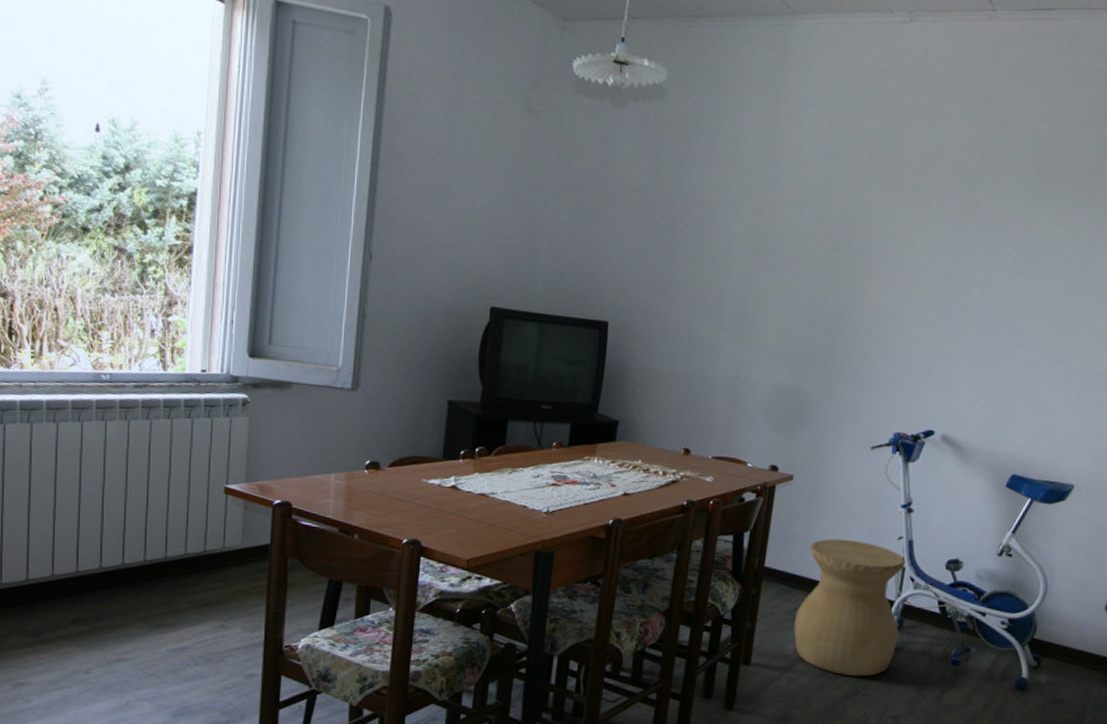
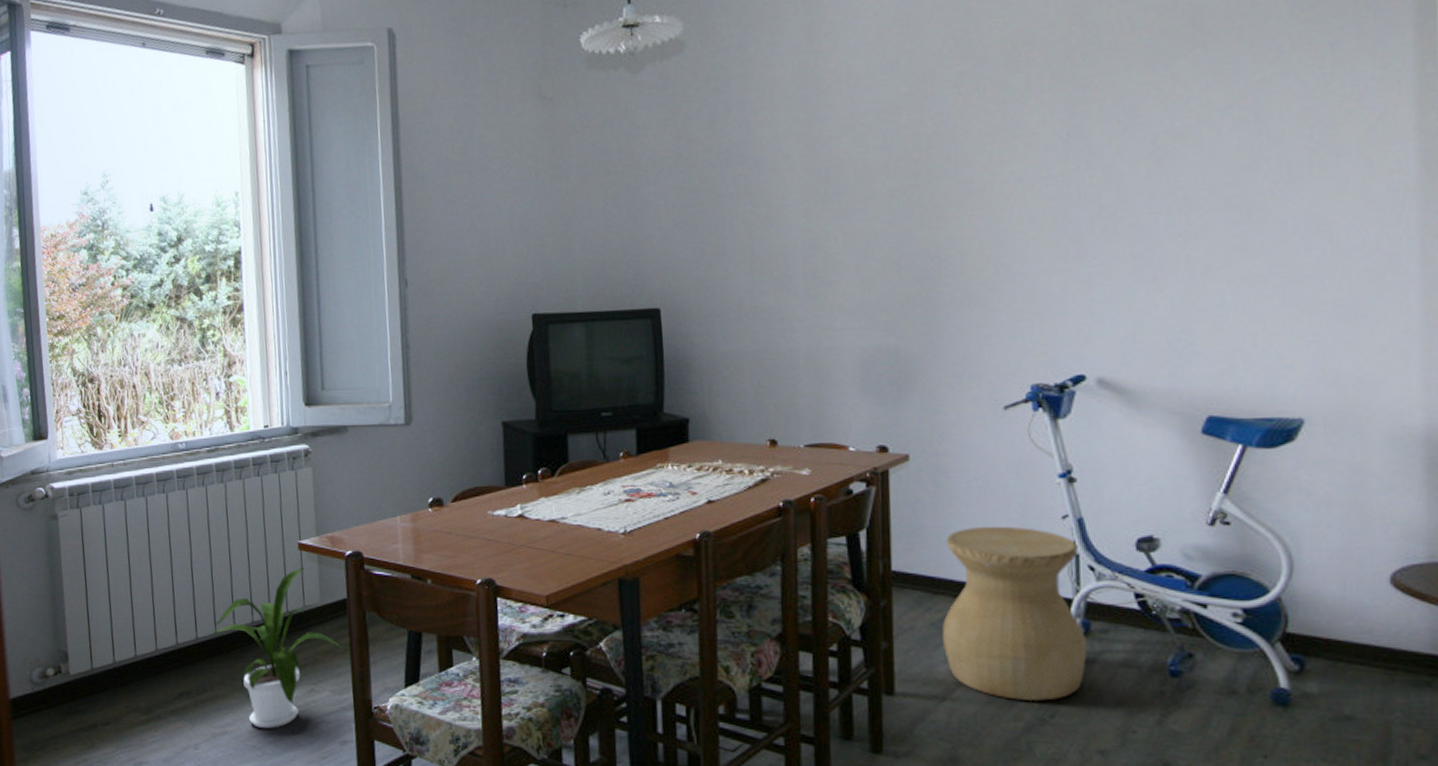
house plant: none [118,511,263,659] -> present [212,568,347,728]

